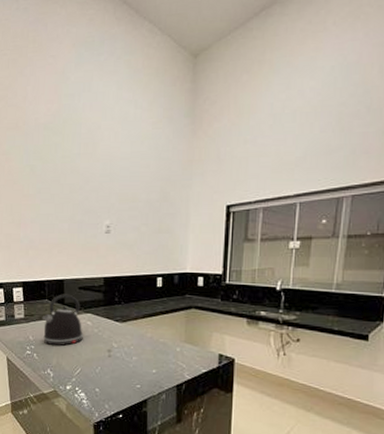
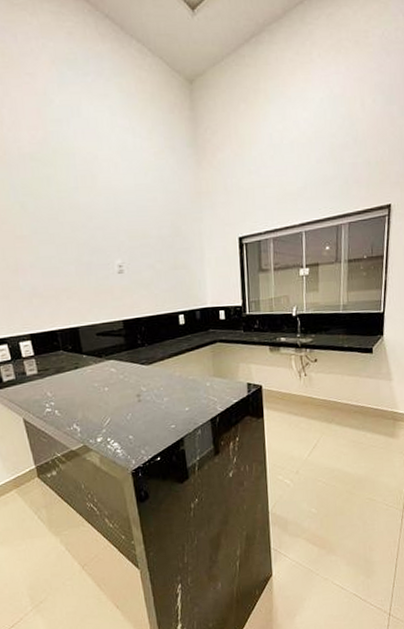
kettle: present [42,294,83,346] -> none [58,342,109,399]

